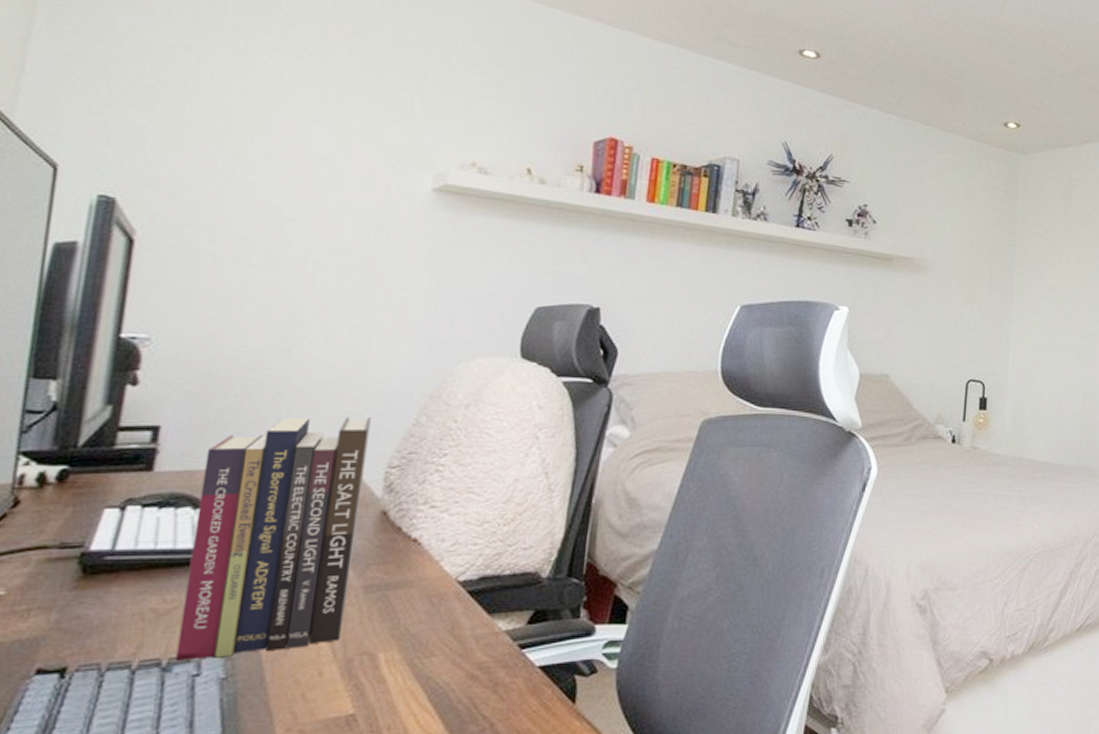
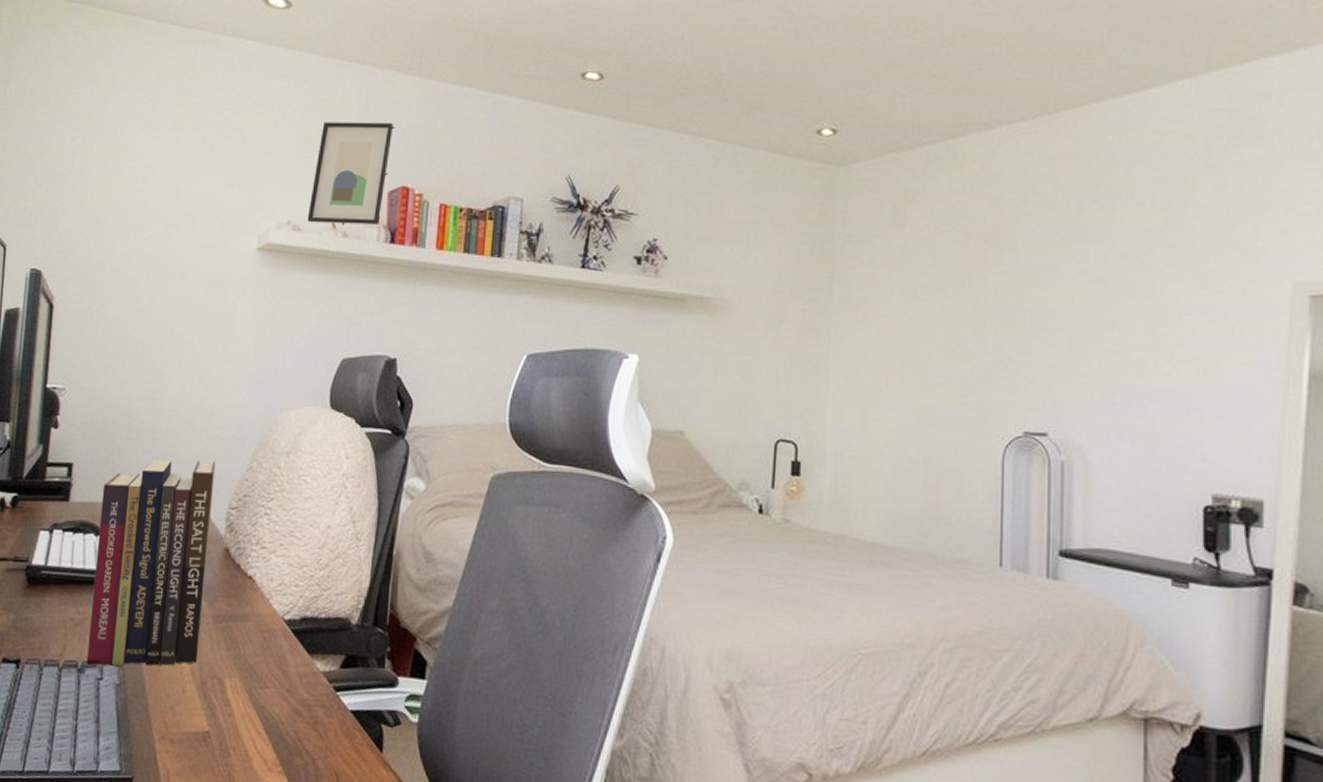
picture frame: none [496,65,604,173] -> present [307,122,396,225]

